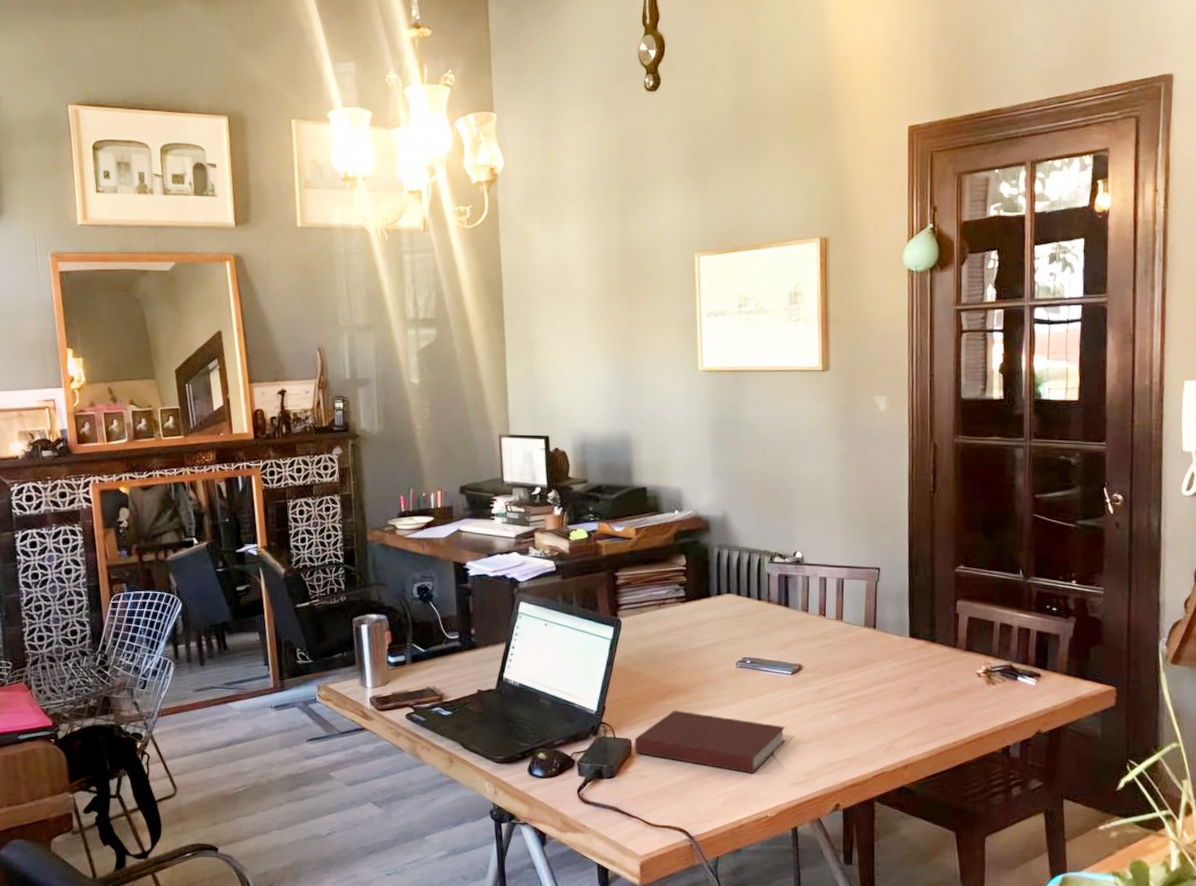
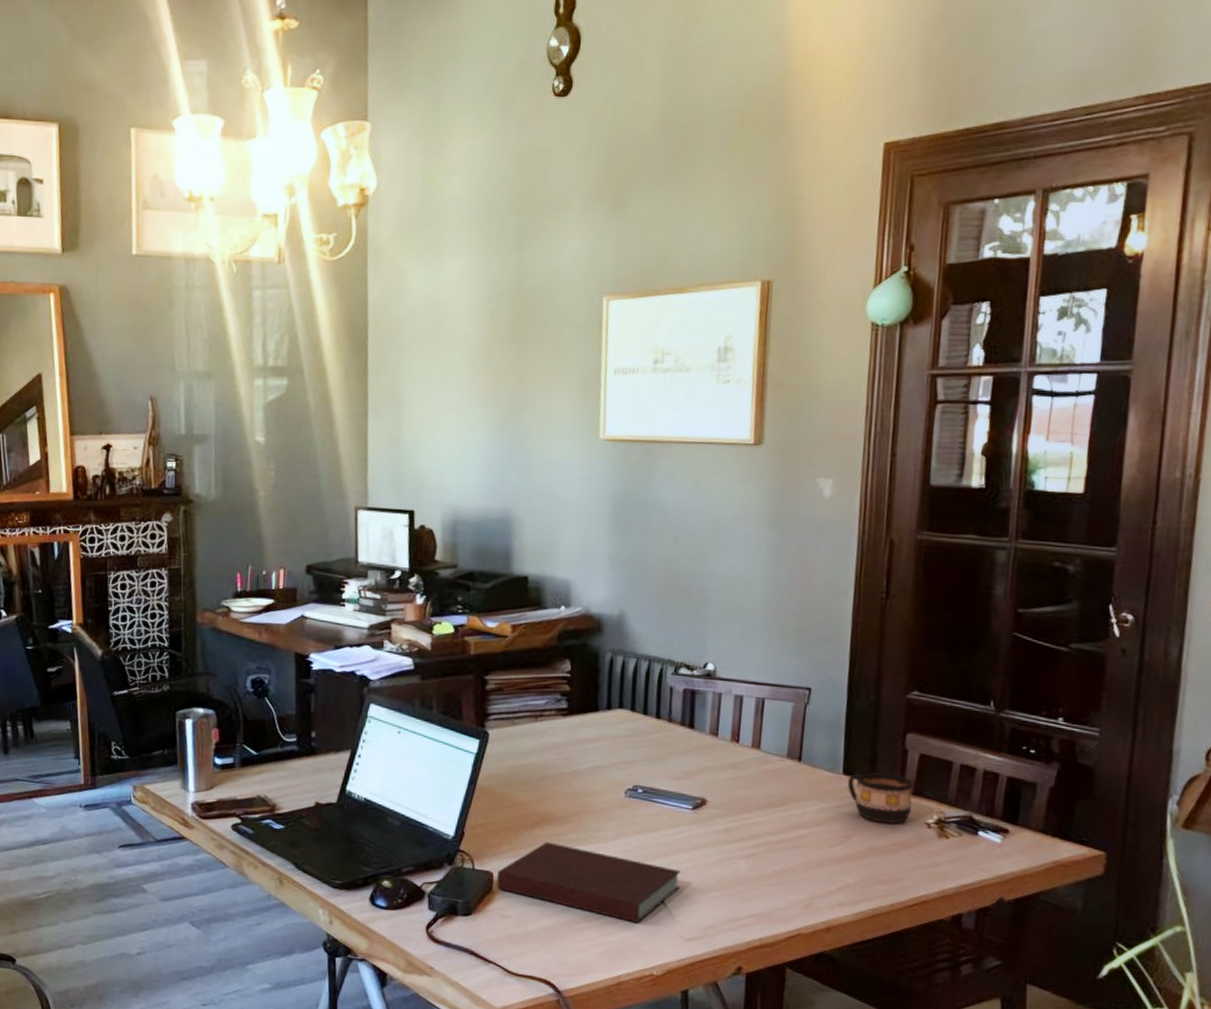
cup: none [913,634,965,676] -> present [847,772,913,824]

